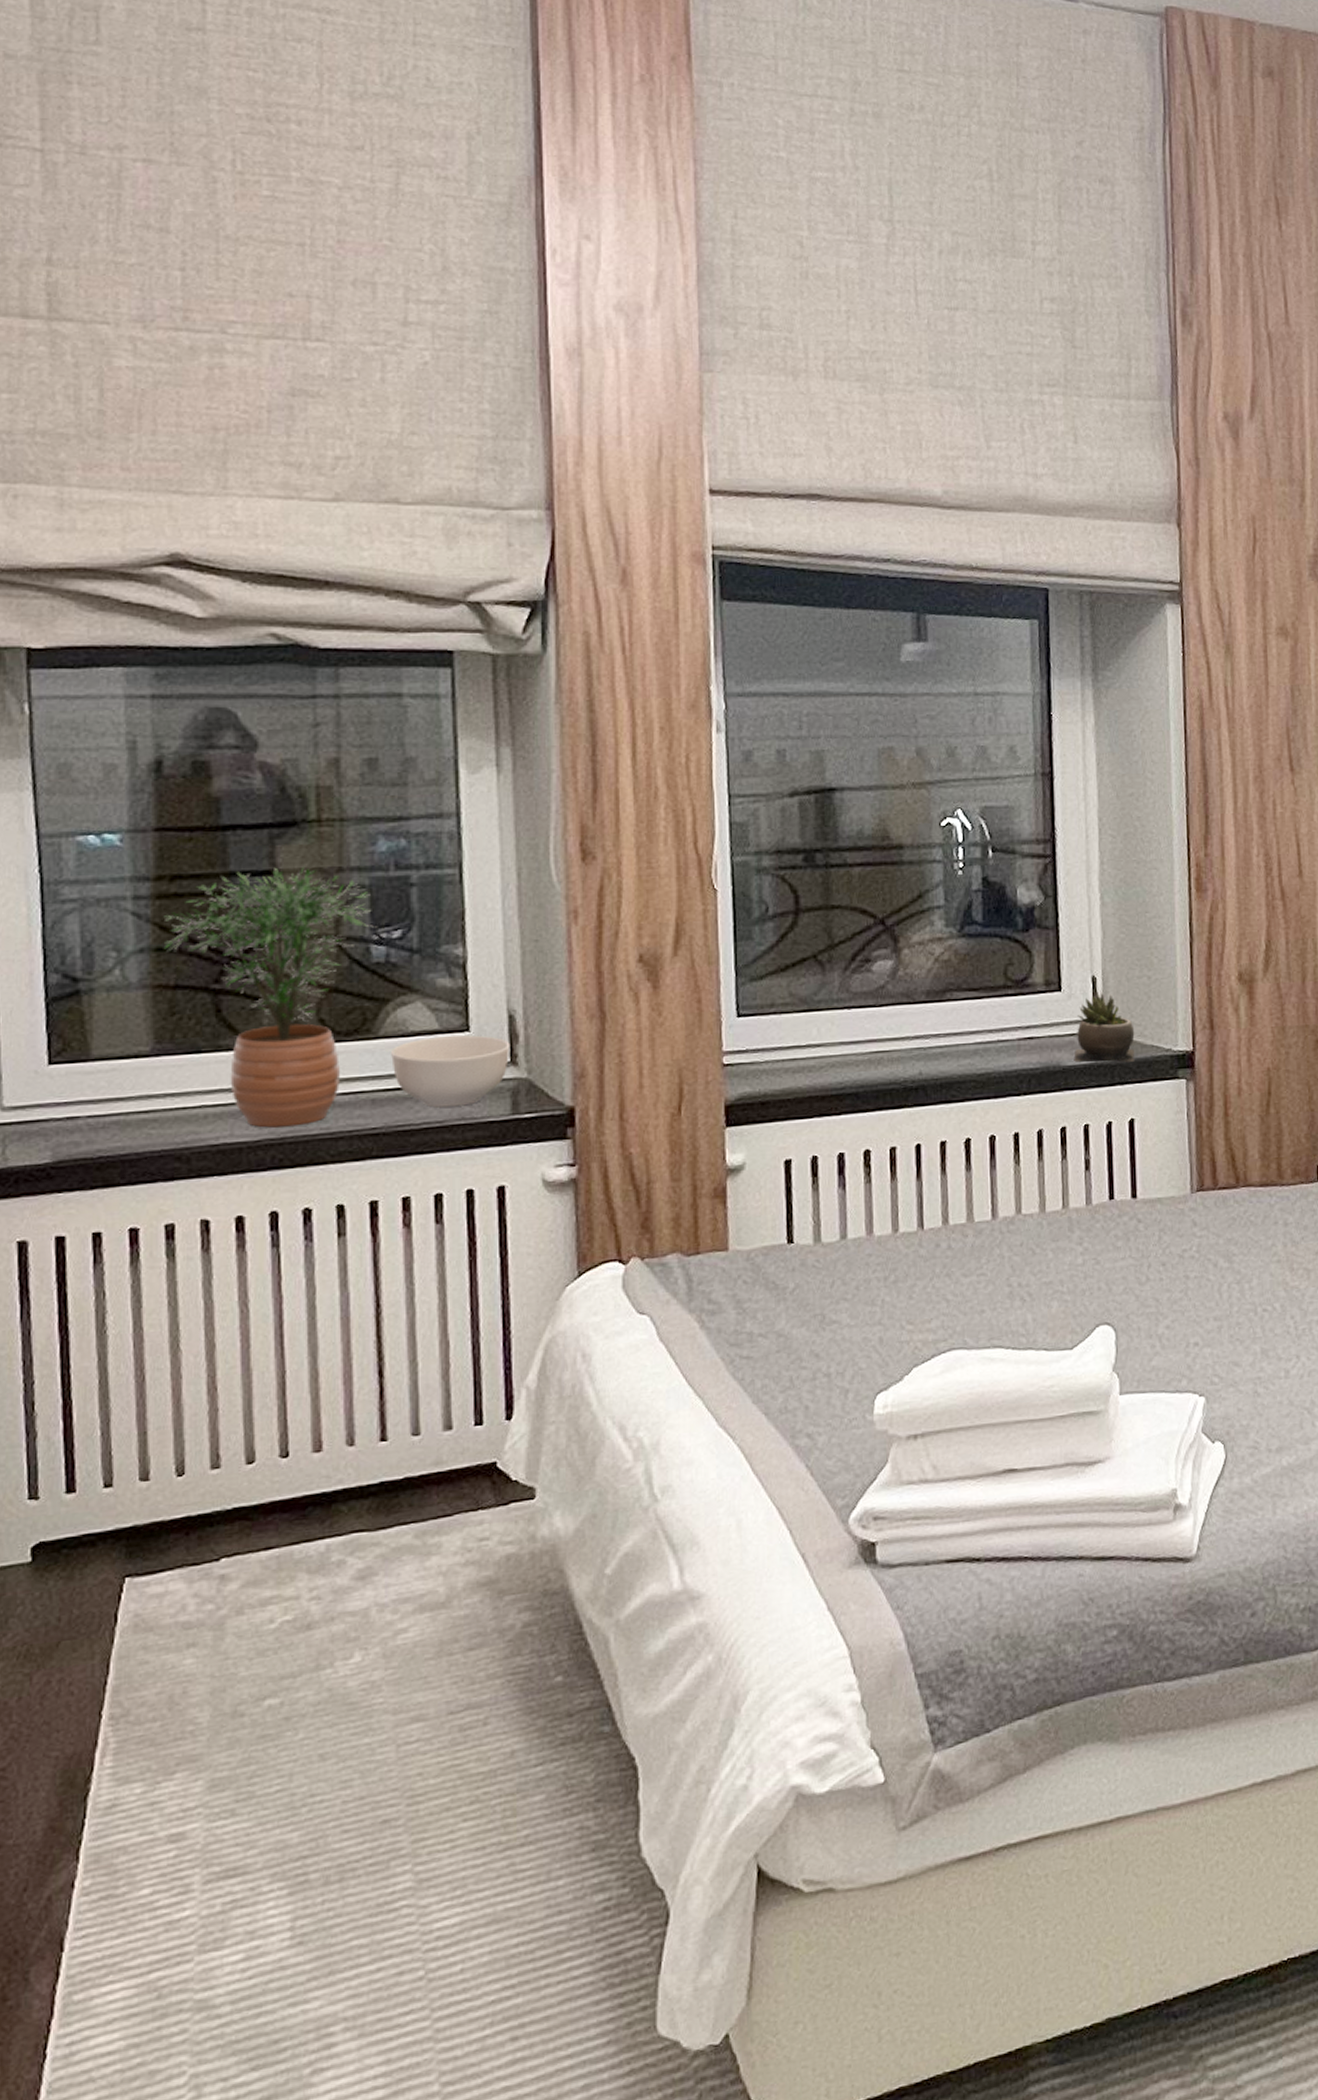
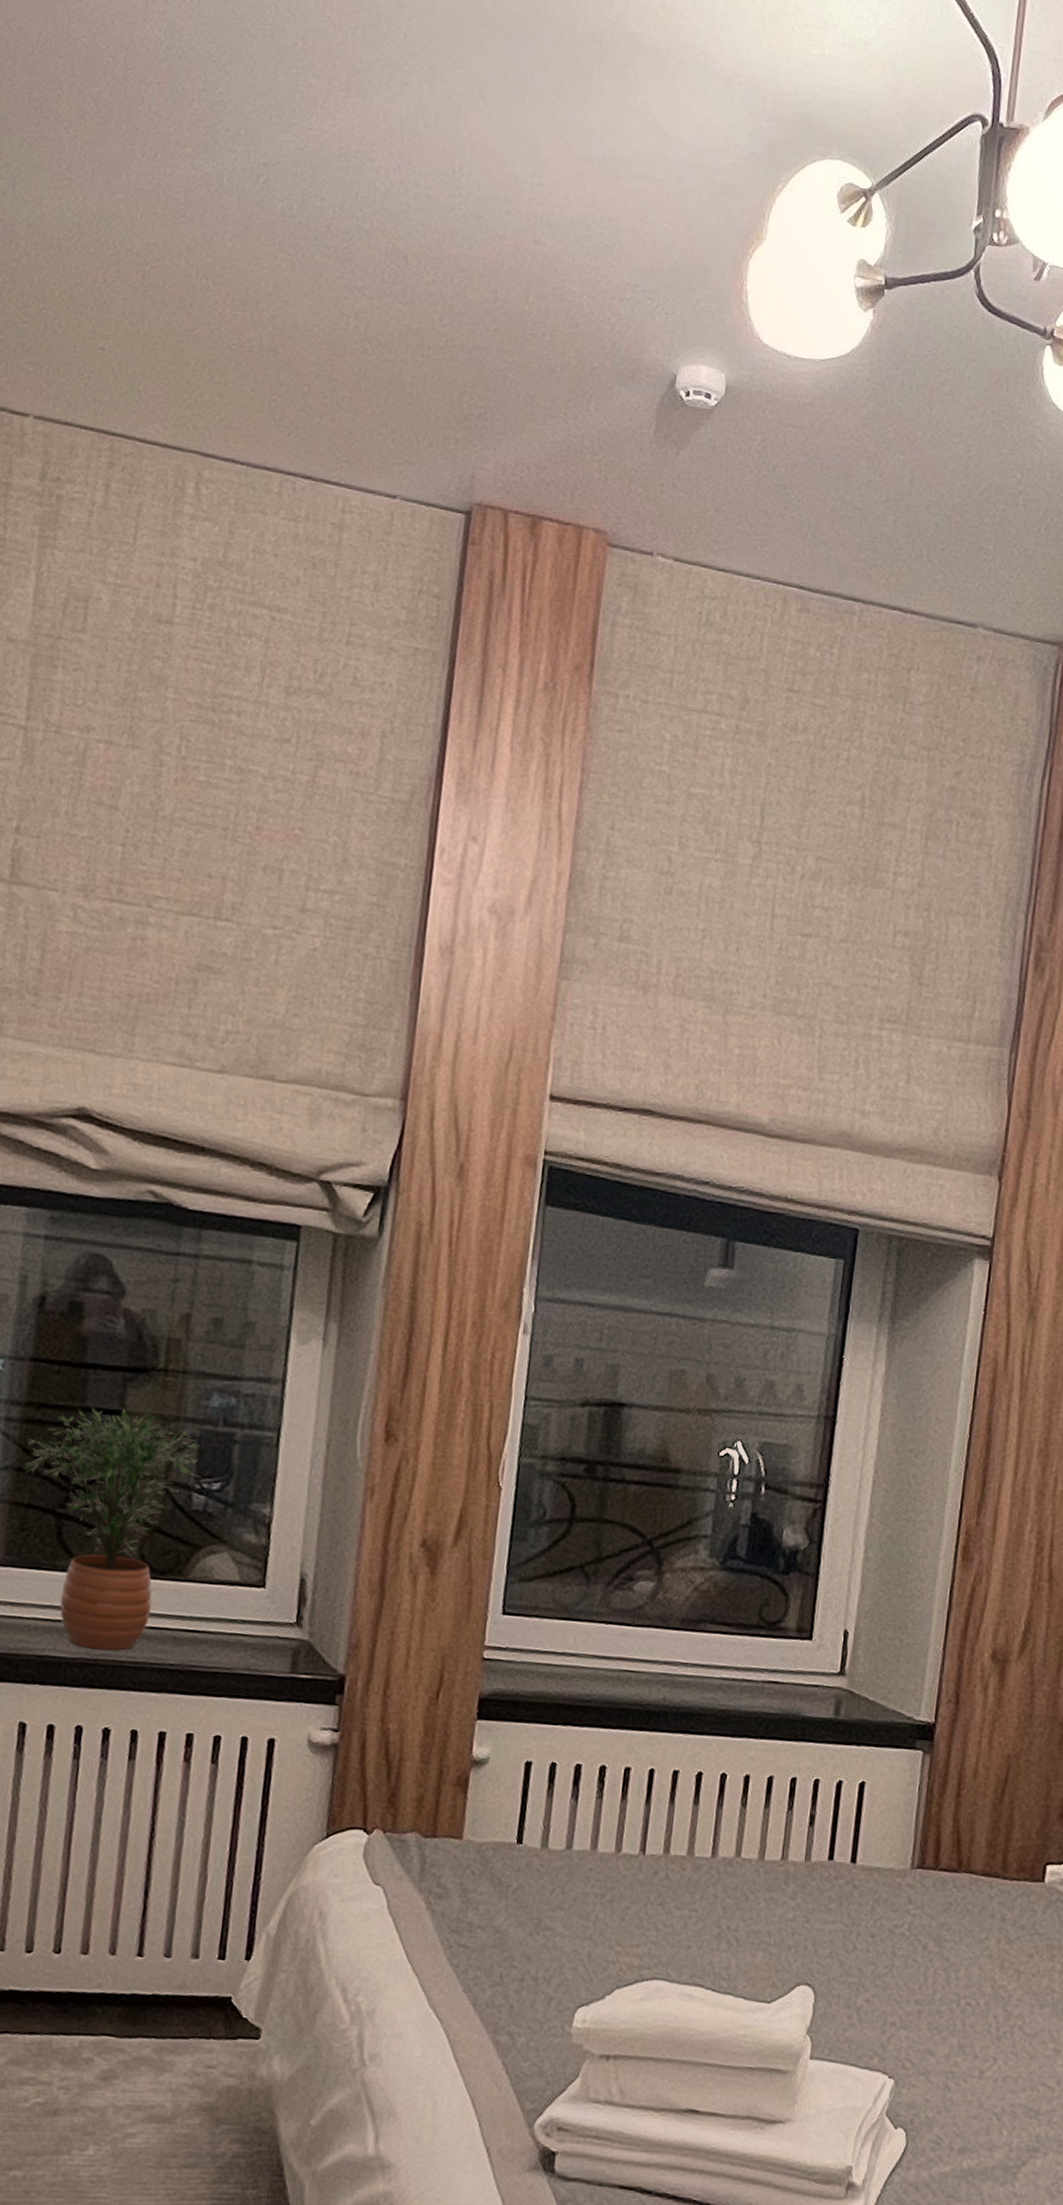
bowl: present [390,1035,510,1108] -> none [195,1588,298,1658]
succulent plant: present [1074,993,1135,1063] -> none [814,1649,879,1724]

